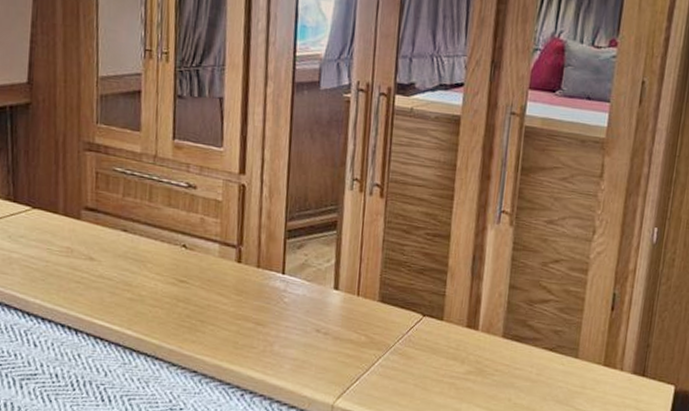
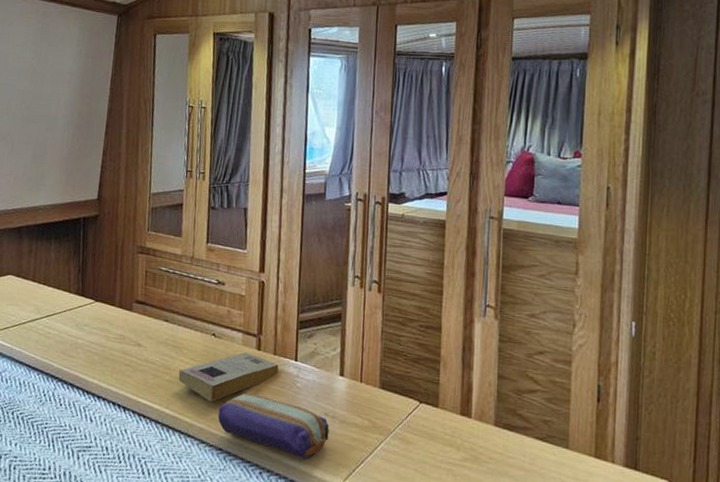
book: none [142,265,263,322] -> present [178,352,279,403]
pencil case: none [191,309,322,380] -> present [218,392,330,460]

